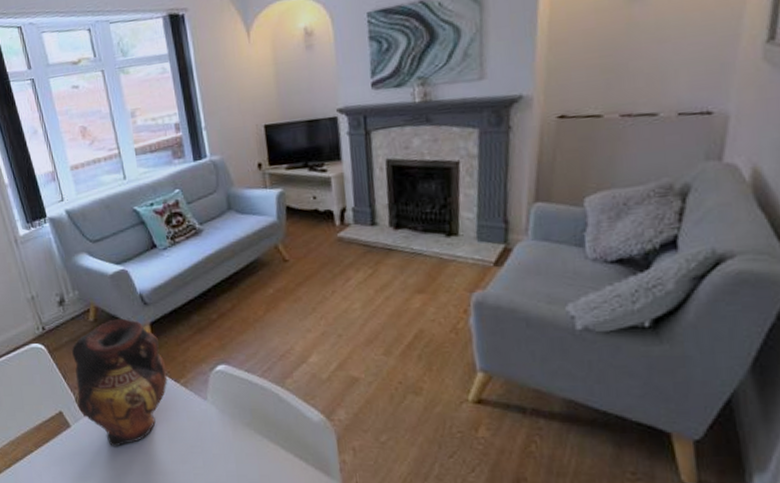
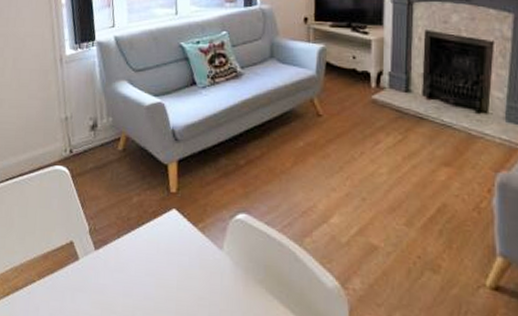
vase: present [72,318,168,447] -> none [90,151,187,289]

